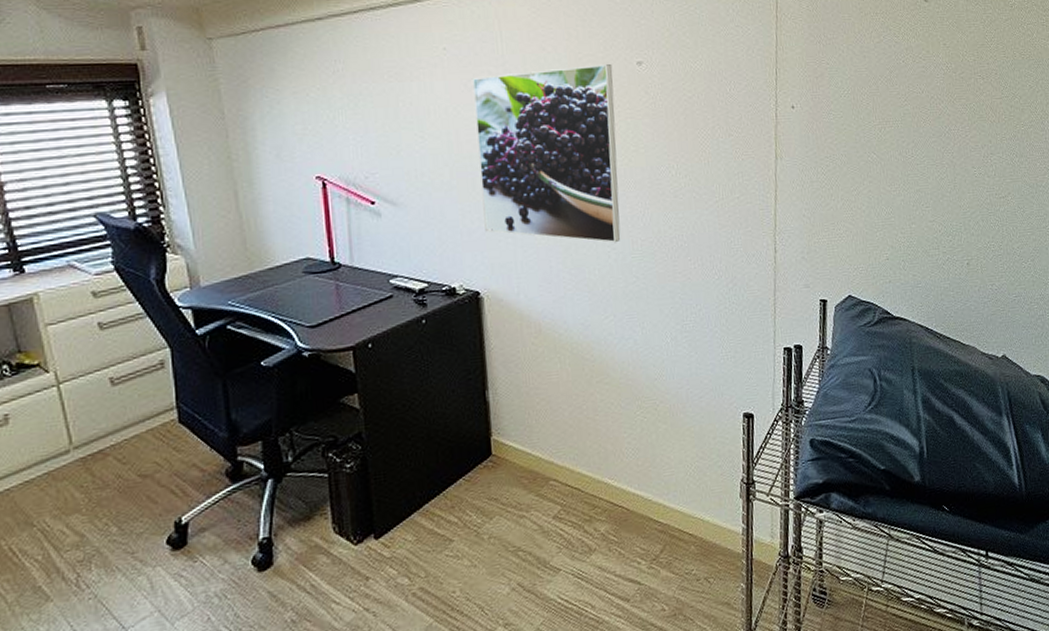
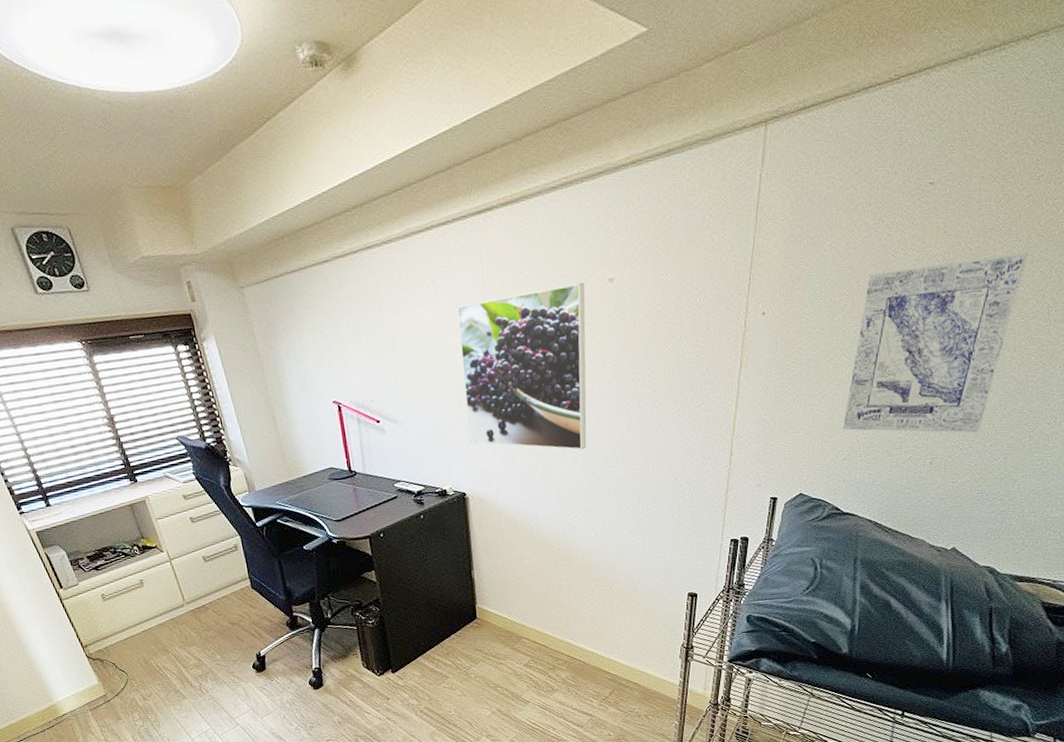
wall art: none [881,69,1016,235] -> present [842,253,1029,433]

